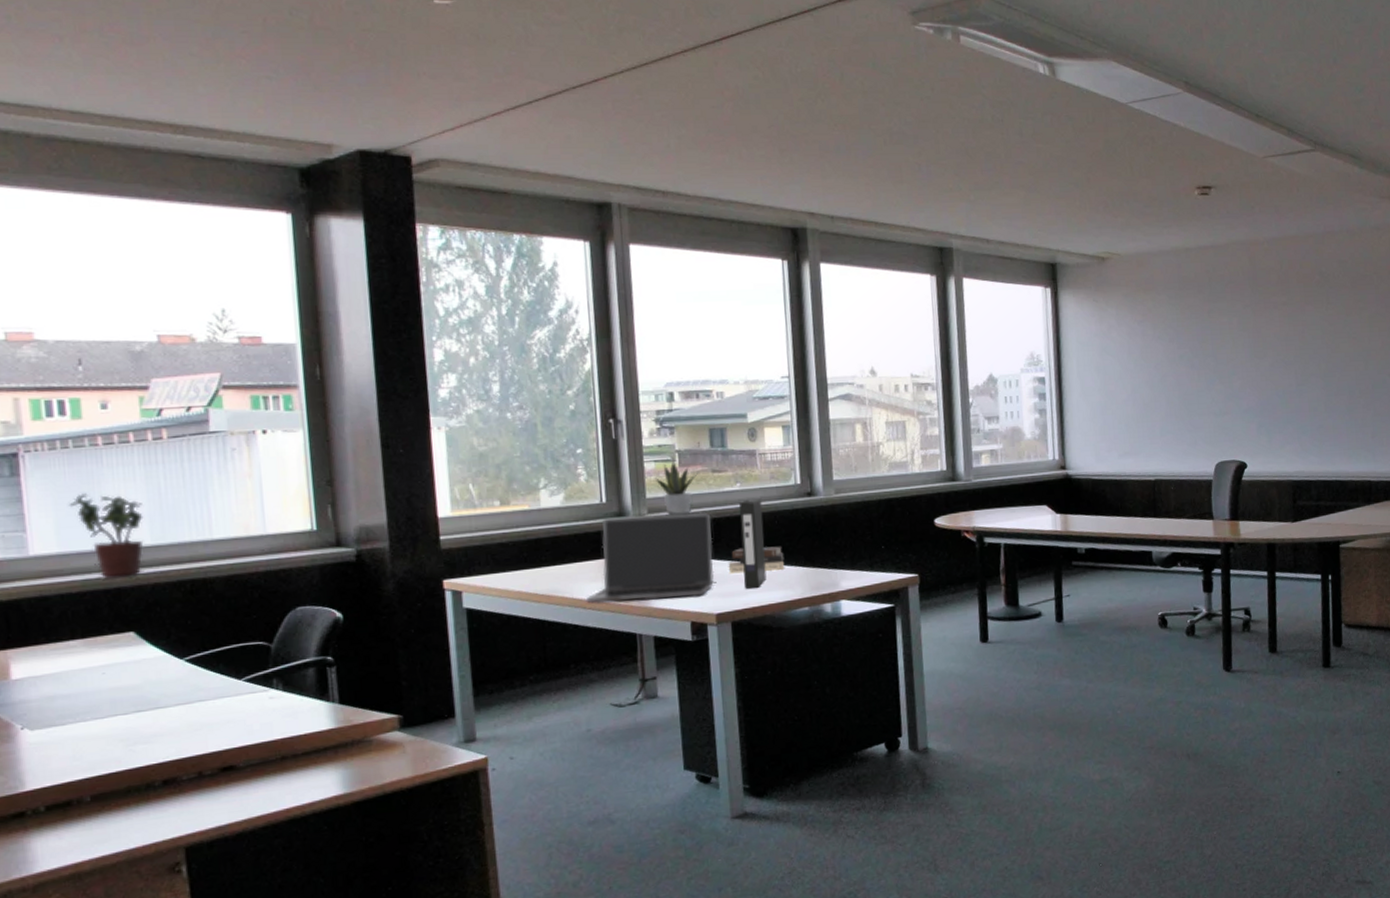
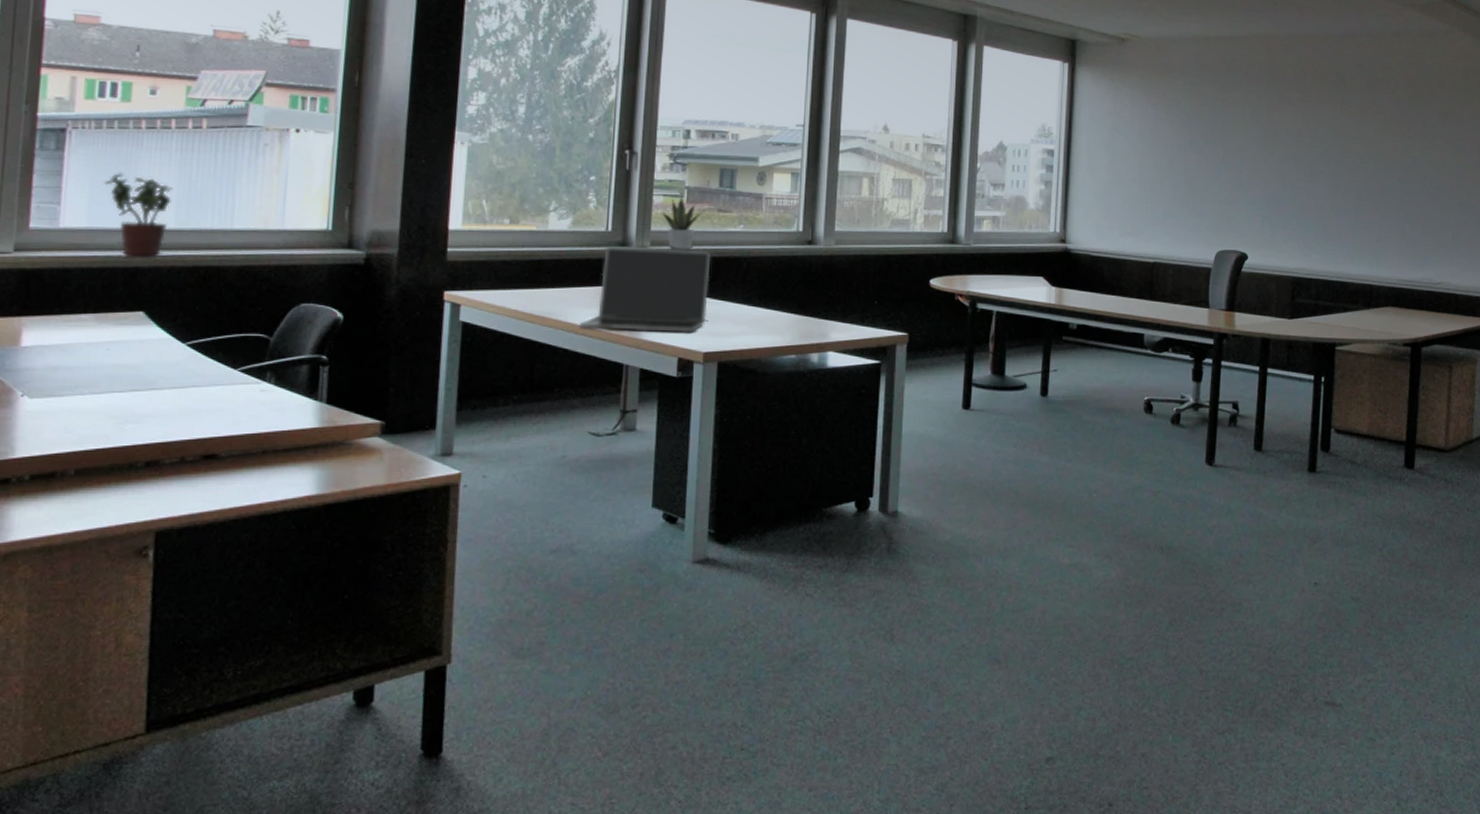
books: present [728,546,785,574] -> none [721,289,778,316]
binder: present [739,498,767,589] -> none [735,241,763,330]

